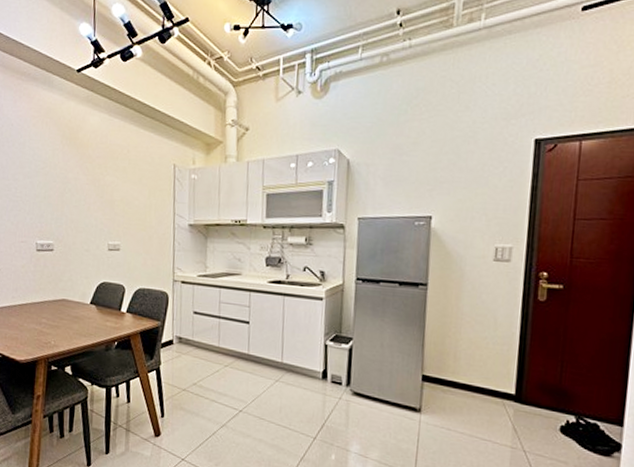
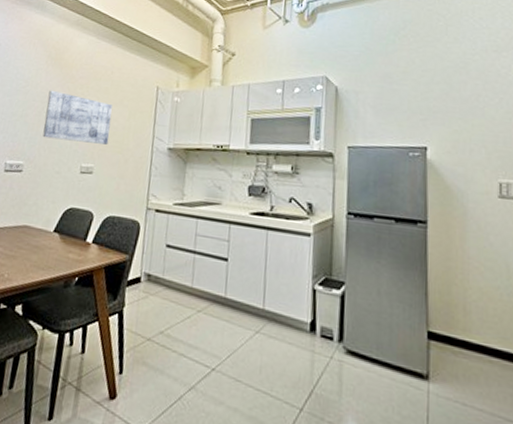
wall art: none [67,170,133,223] -> present [42,90,112,145]

